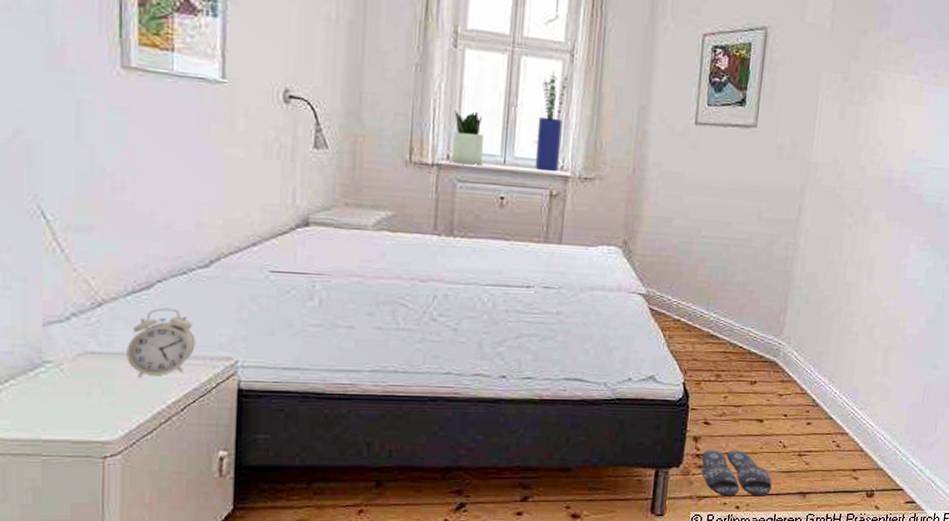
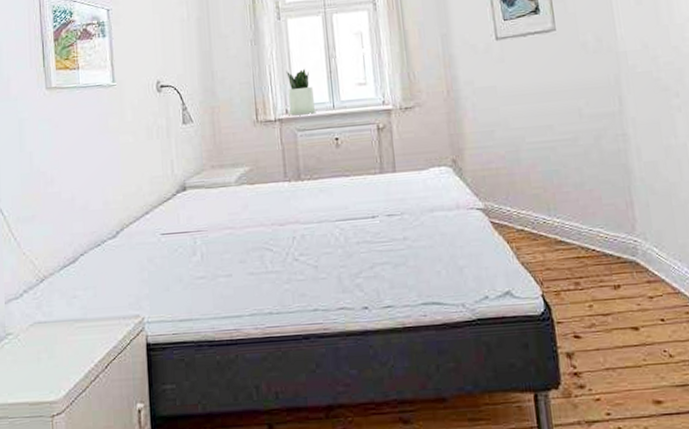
alarm clock: present [126,308,196,378] -> none [63,276,112,341]
vase: present [535,71,568,172] -> none [354,21,381,109]
slippers: present [700,450,772,496] -> none [580,364,669,420]

